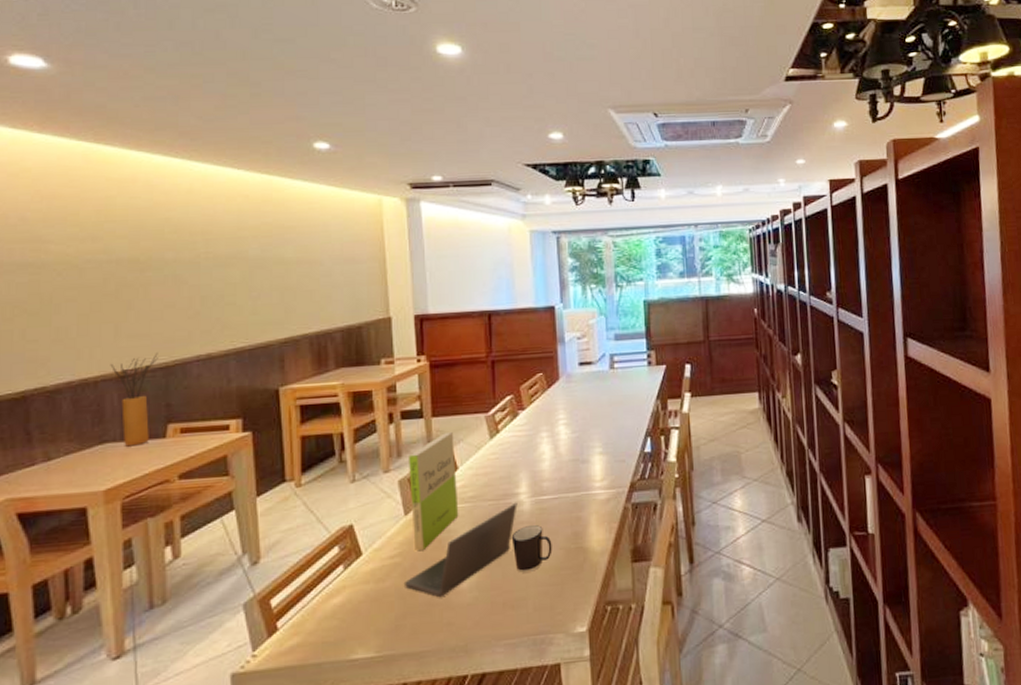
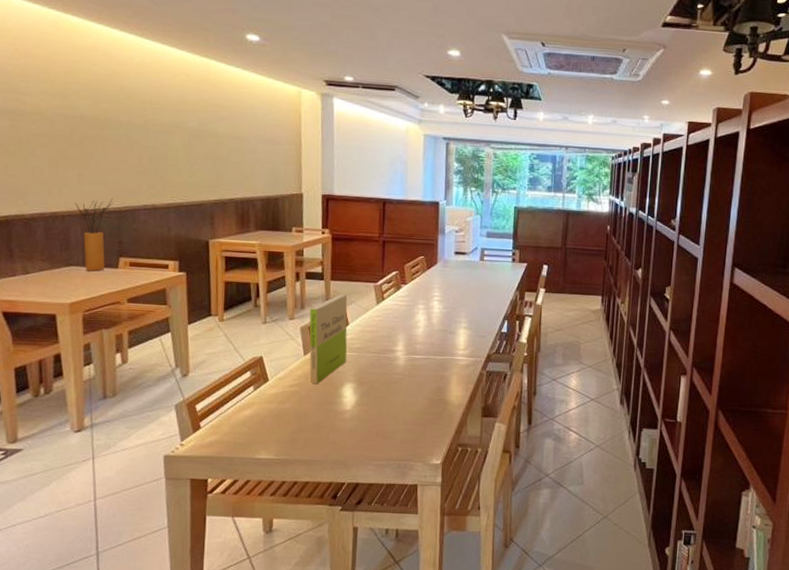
laptop computer: present [403,502,518,597] -> none [299,357,395,421]
mug: present [511,525,552,573] -> none [387,377,420,413]

